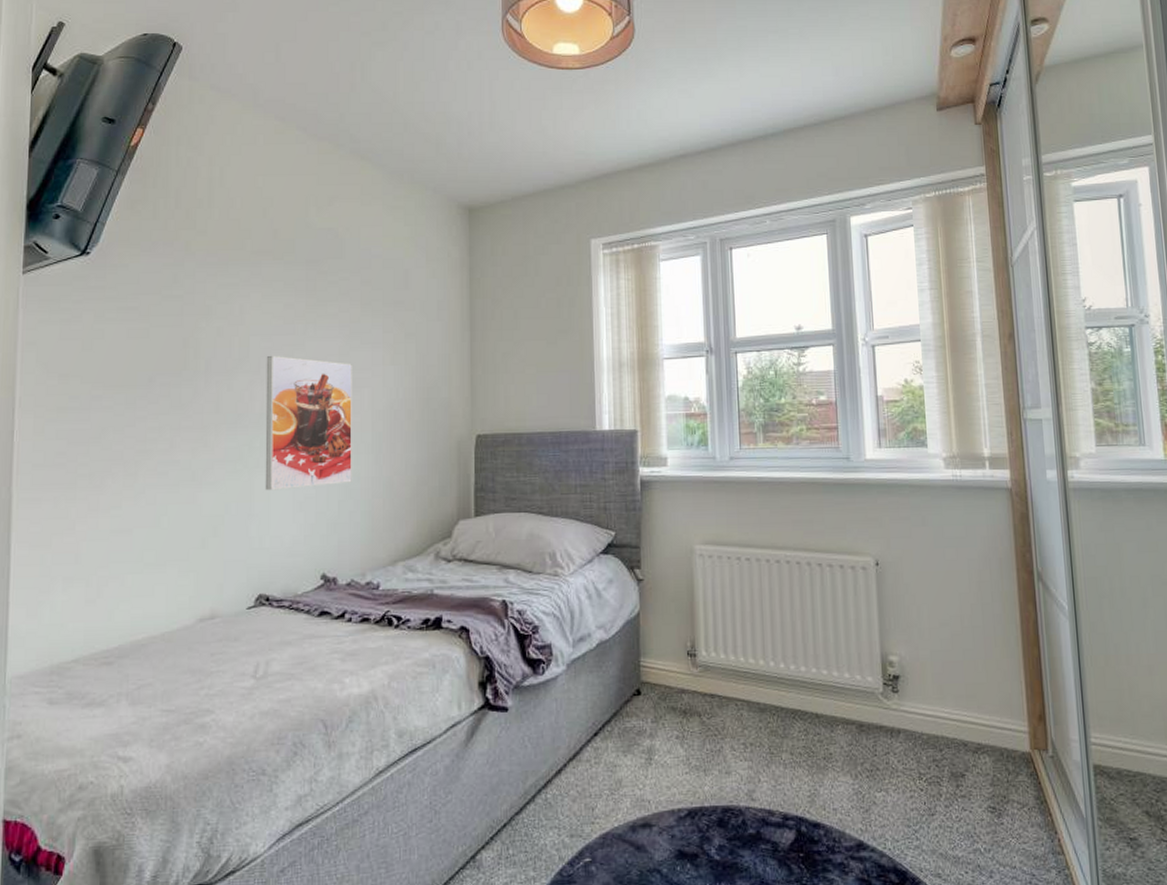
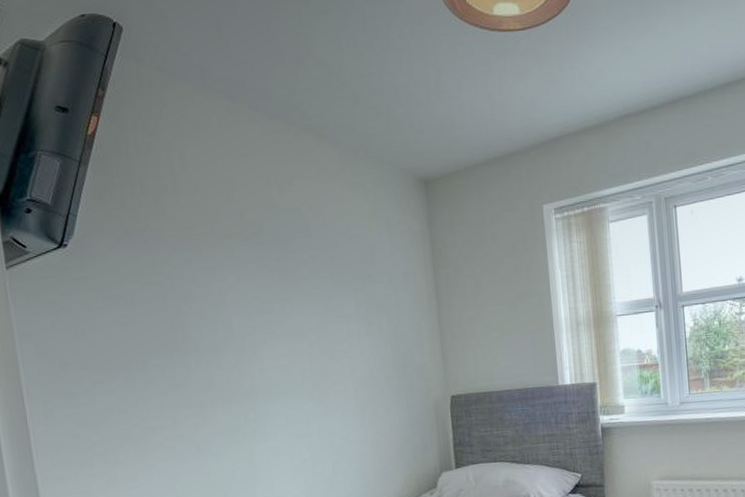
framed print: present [265,355,352,491] -> none [249,333,342,457]

